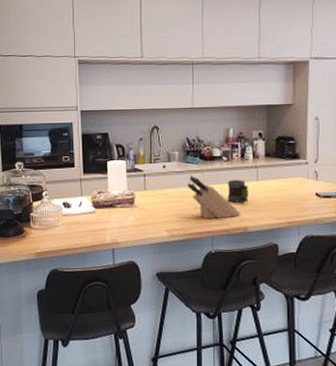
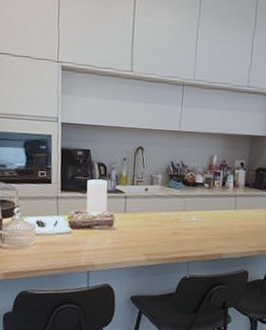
knife block: present [188,175,241,219] -> none [168,200,217,245]
mug: present [227,180,249,203] -> none [205,207,226,230]

